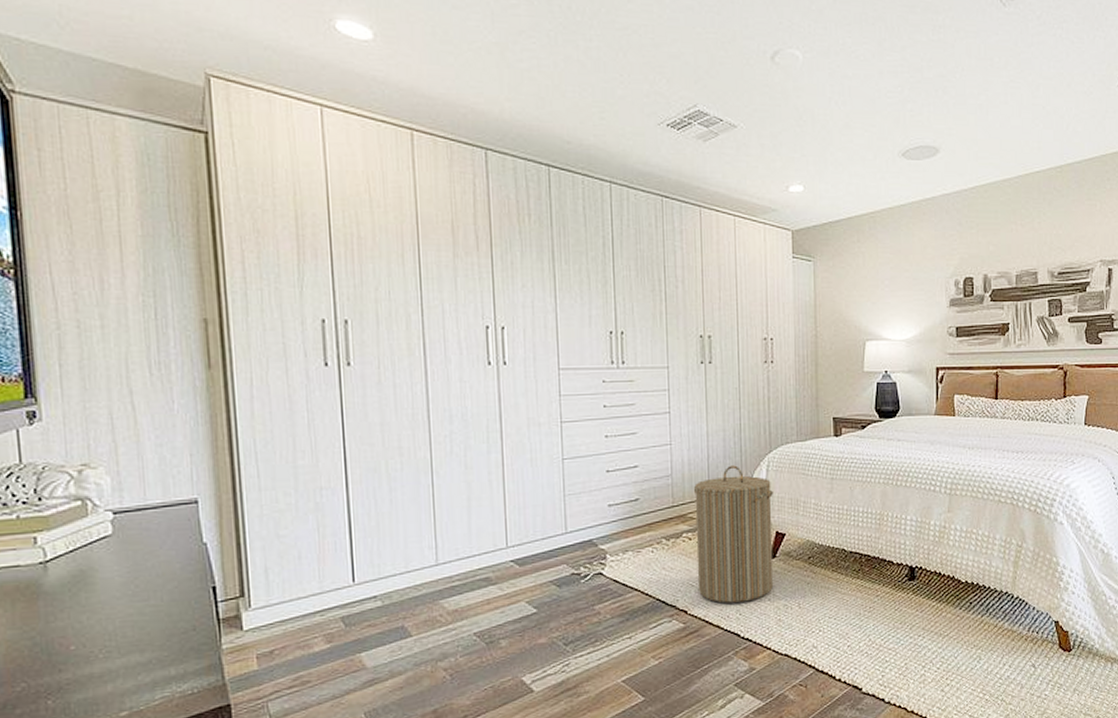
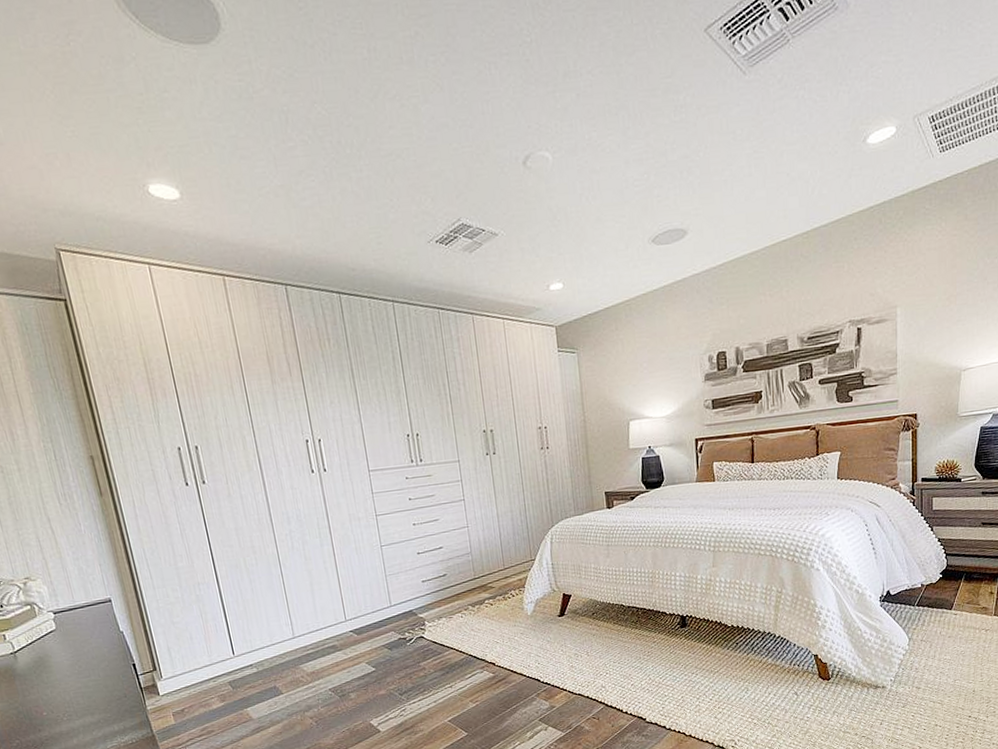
laundry hamper: present [693,465,774,603] -> none [490,540,565,655]

